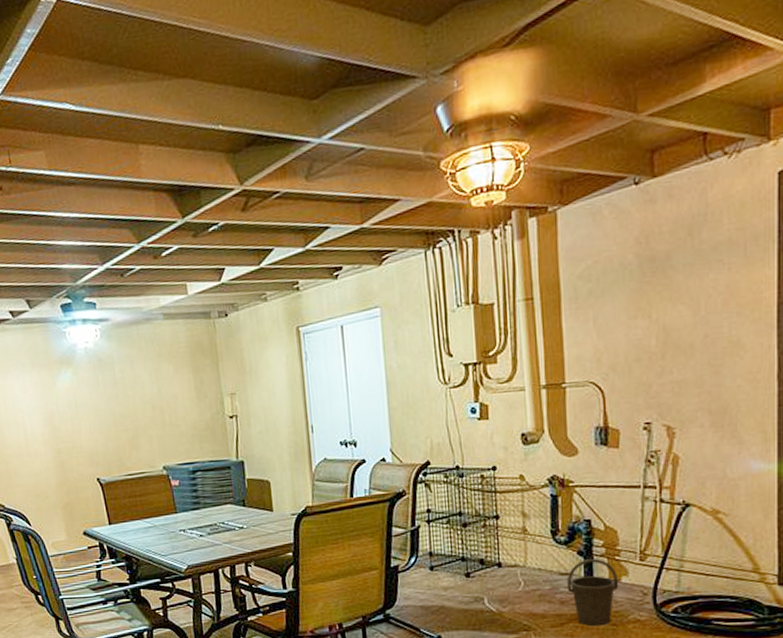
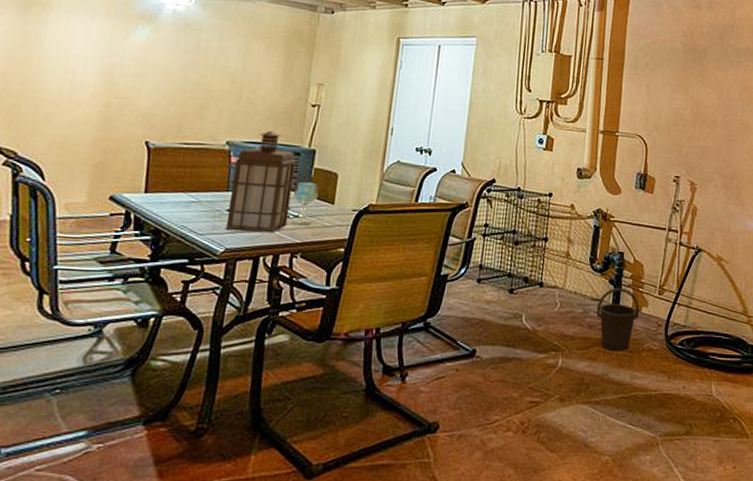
lantern: none [175,449,235,549] -> present [225,130,296,234]
wine glass: none [233,493,257,536] -> present [292,181,319,226]

